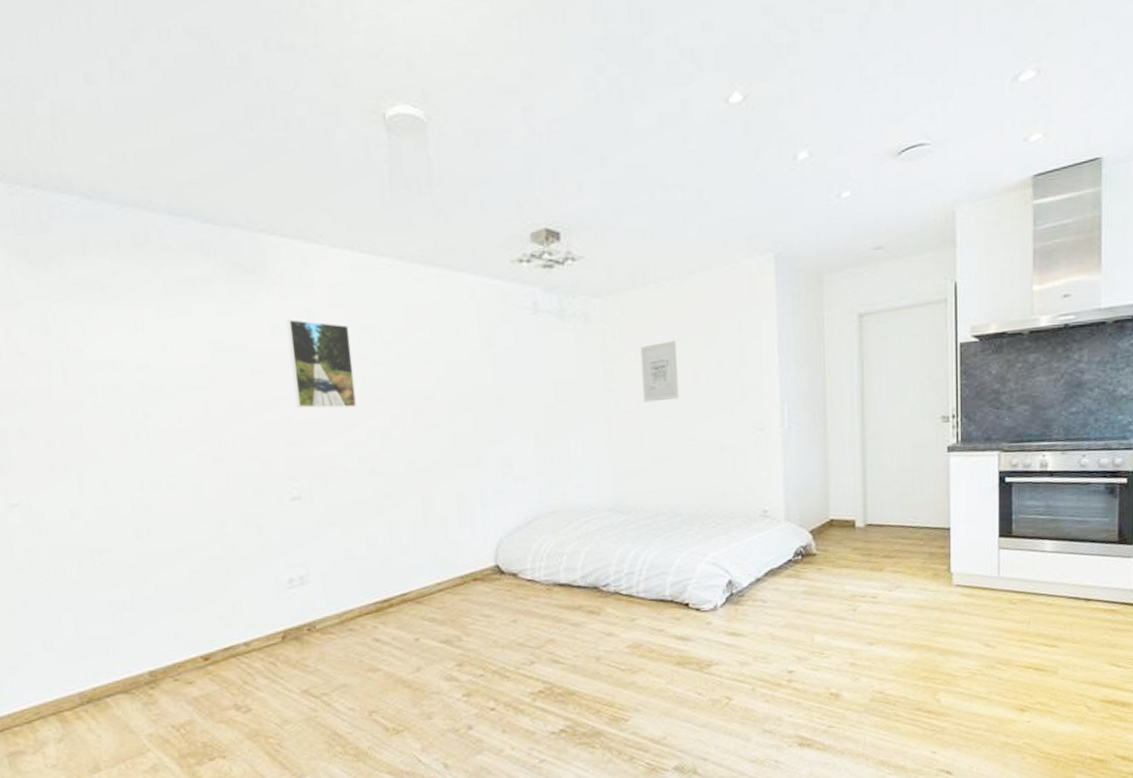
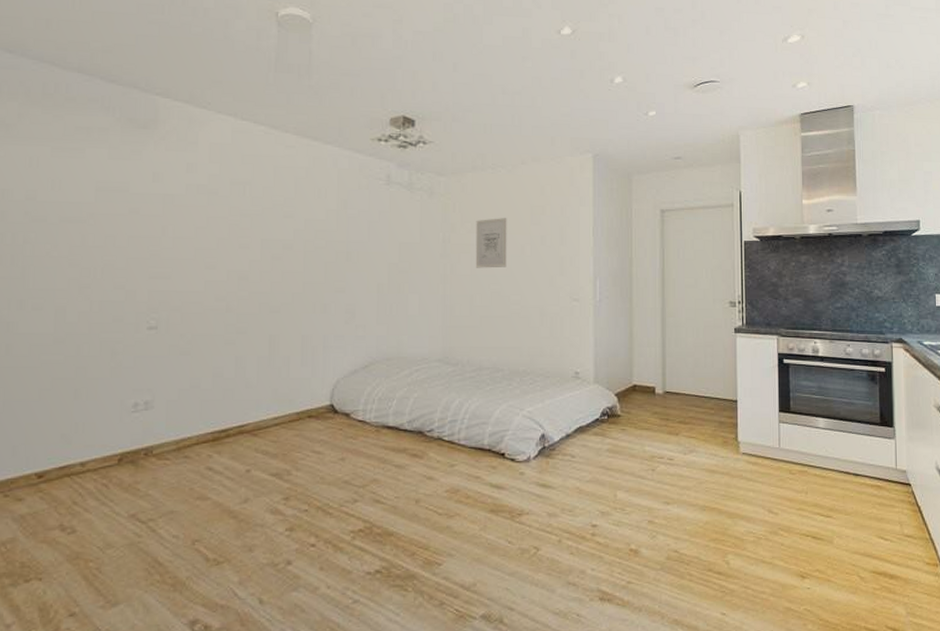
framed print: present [286,319,357,409] -> none [165,170,223,251]

